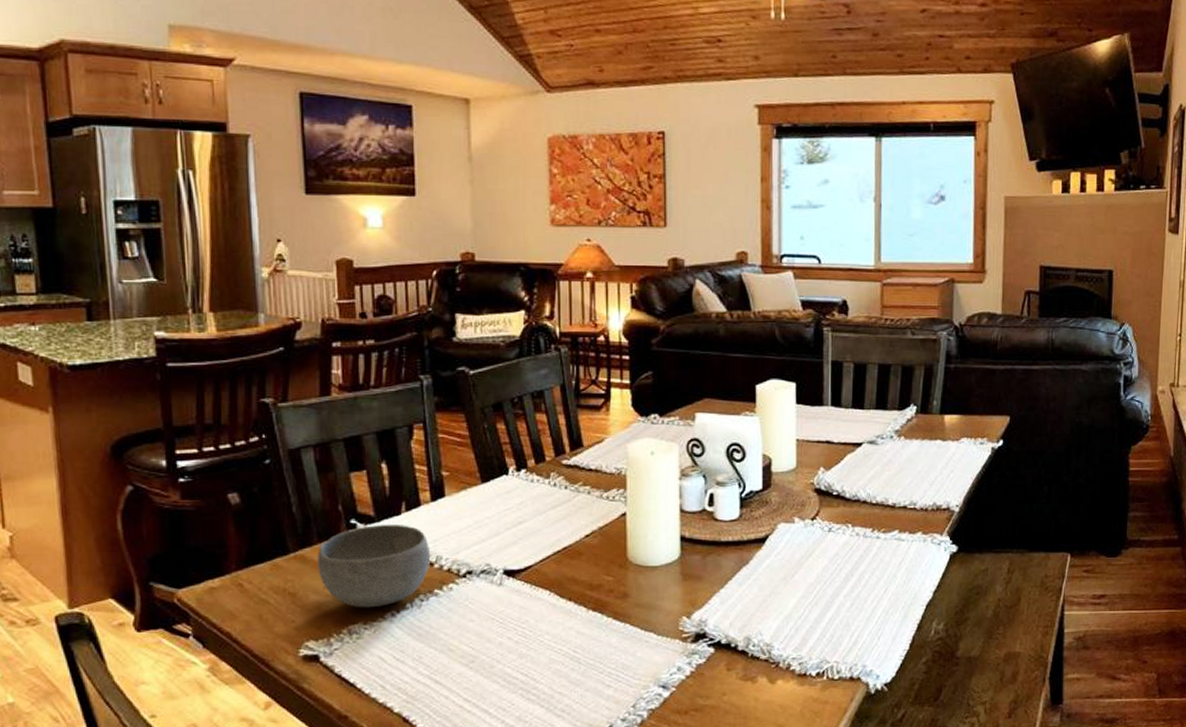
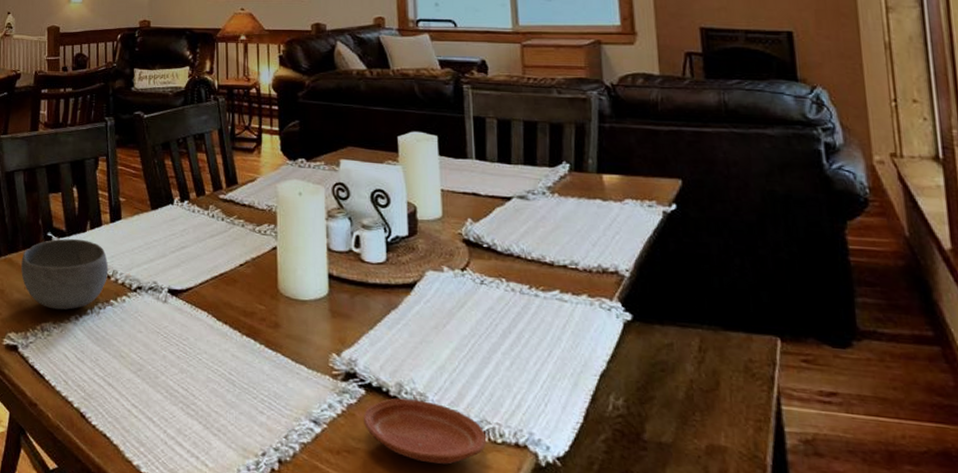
plate: none [711,650,826,708] -> present [362,398,487,465]

